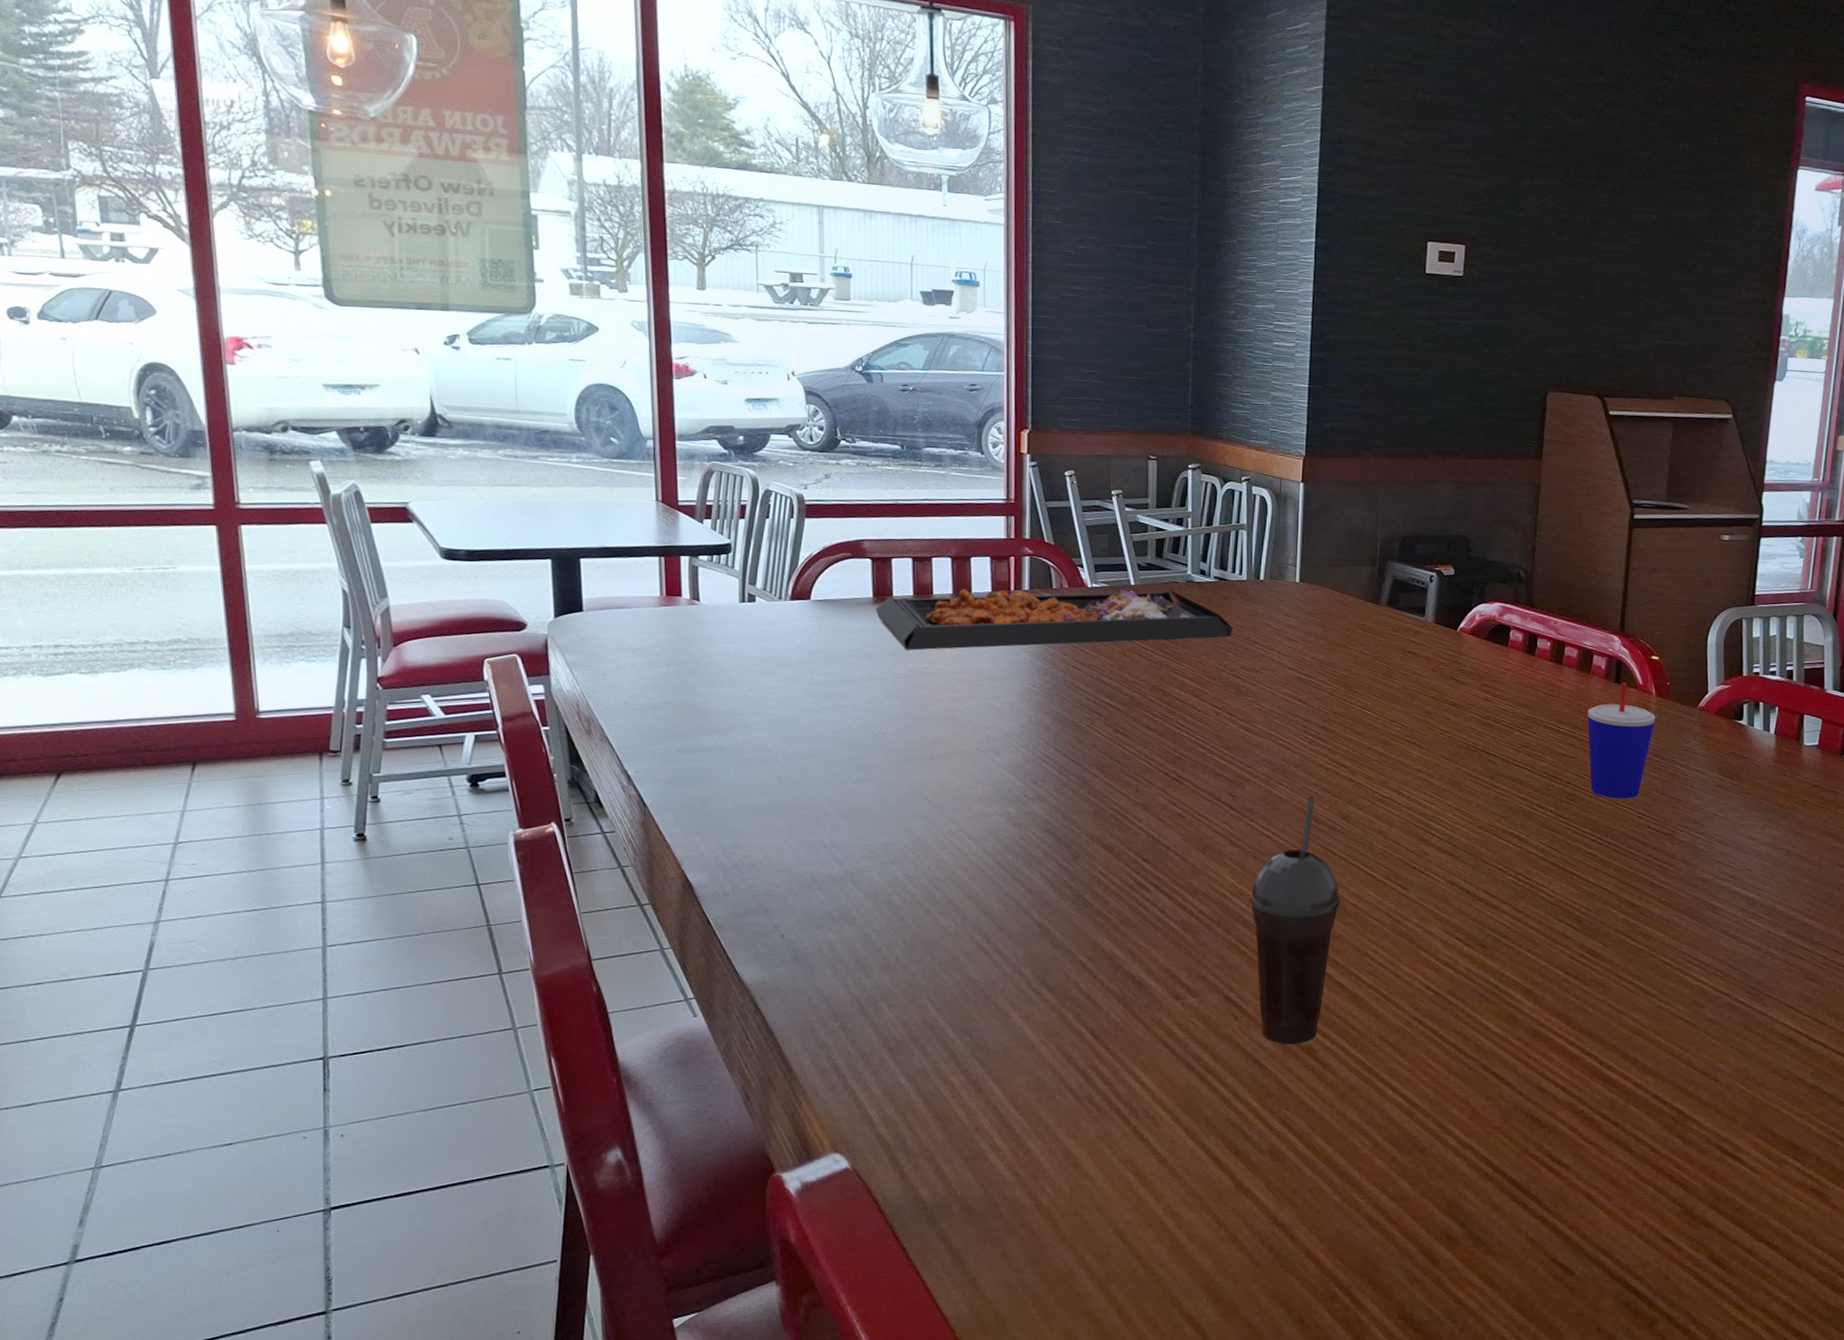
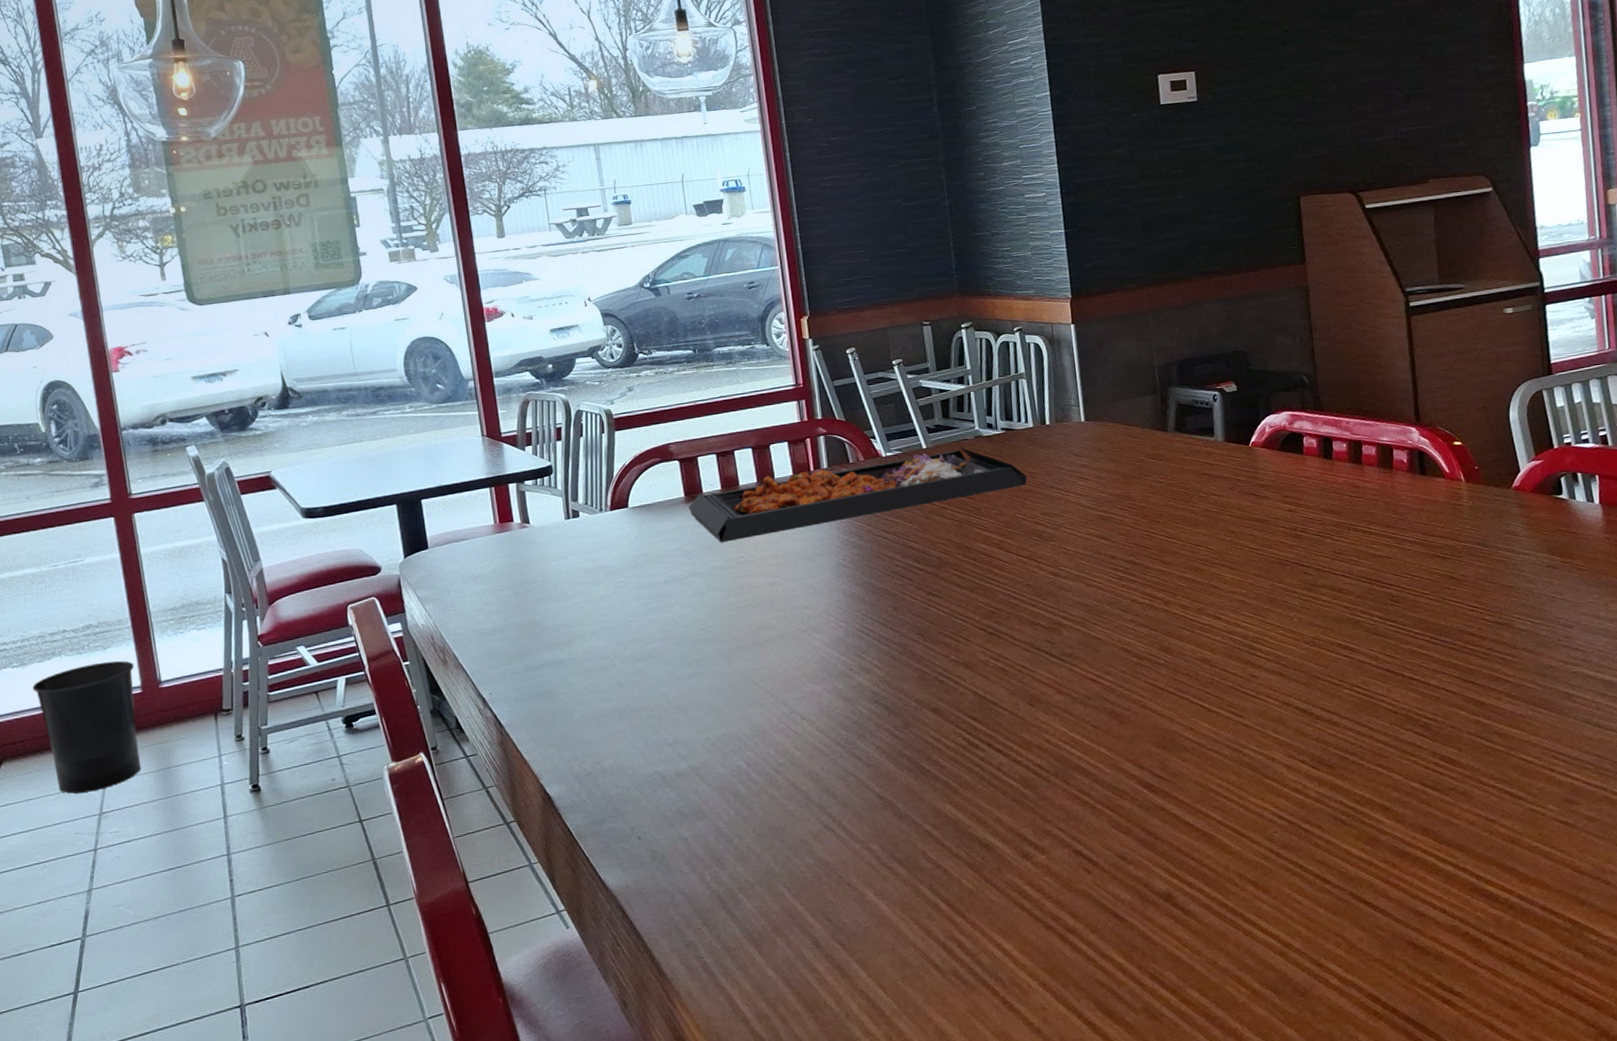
waste bin: none [103,681,229,819] -> present [33,660,141,794]
beverage cup: present [1250,796,1340,1044] -> none [1084,633,1176,894]
beverage cup: present [1587,683,1656,799] -> none [1397,473,1470,595]

